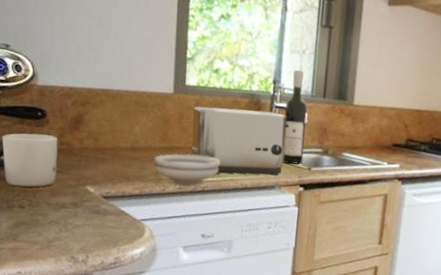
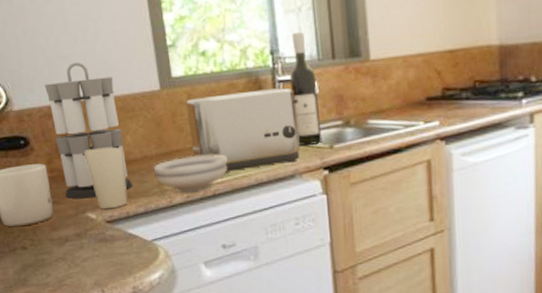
spice rack: none [70,54,133,173] -> present [45,61,133,199]
cup: none [94,132,131,186] -> present [83,147,128,210]

